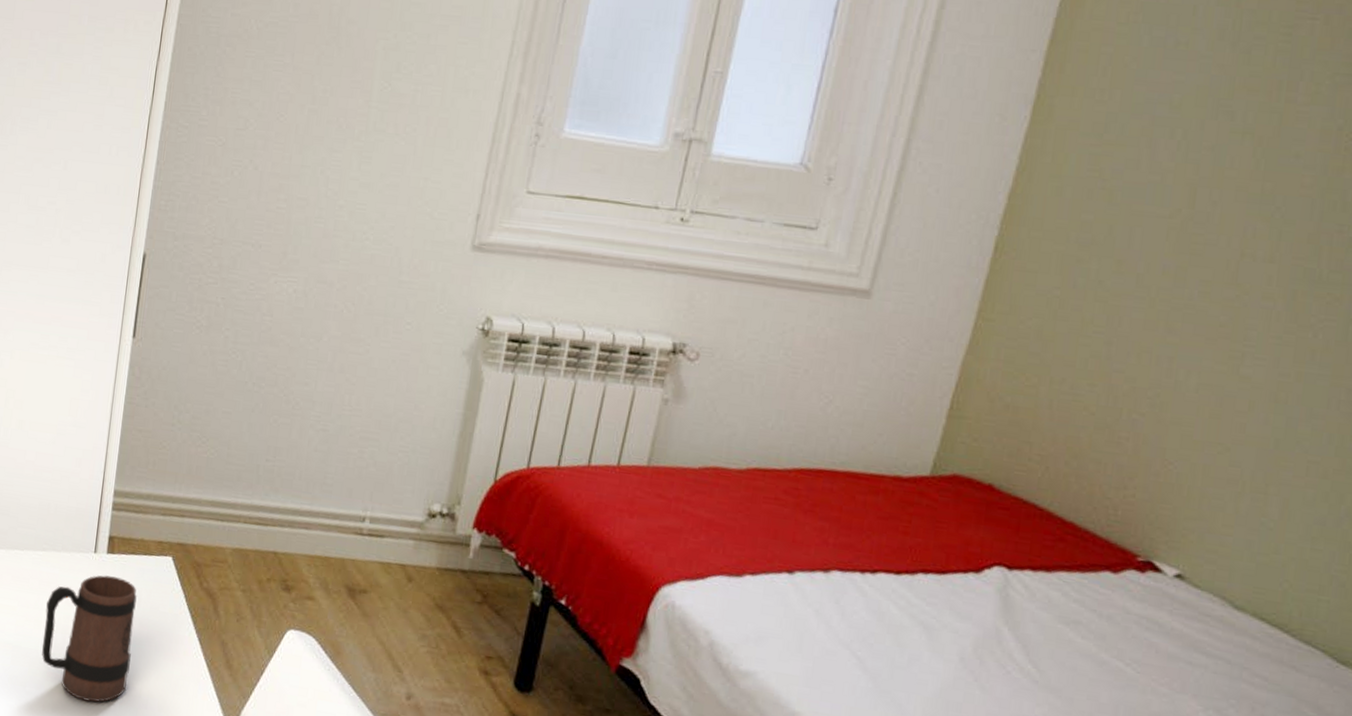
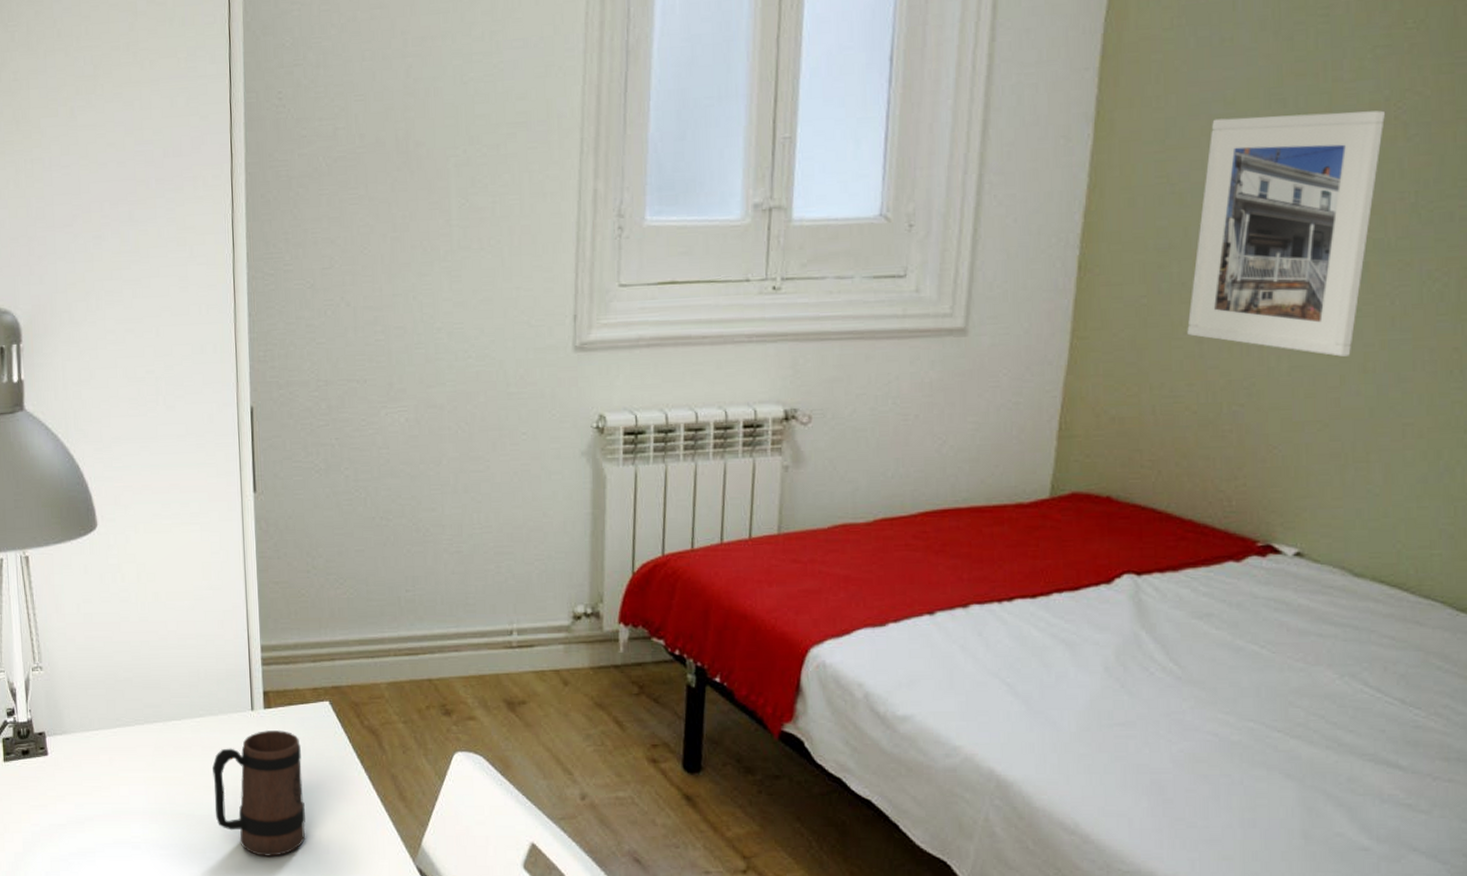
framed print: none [1097,121,1335,383] -> present [1187,110,1385,357]

